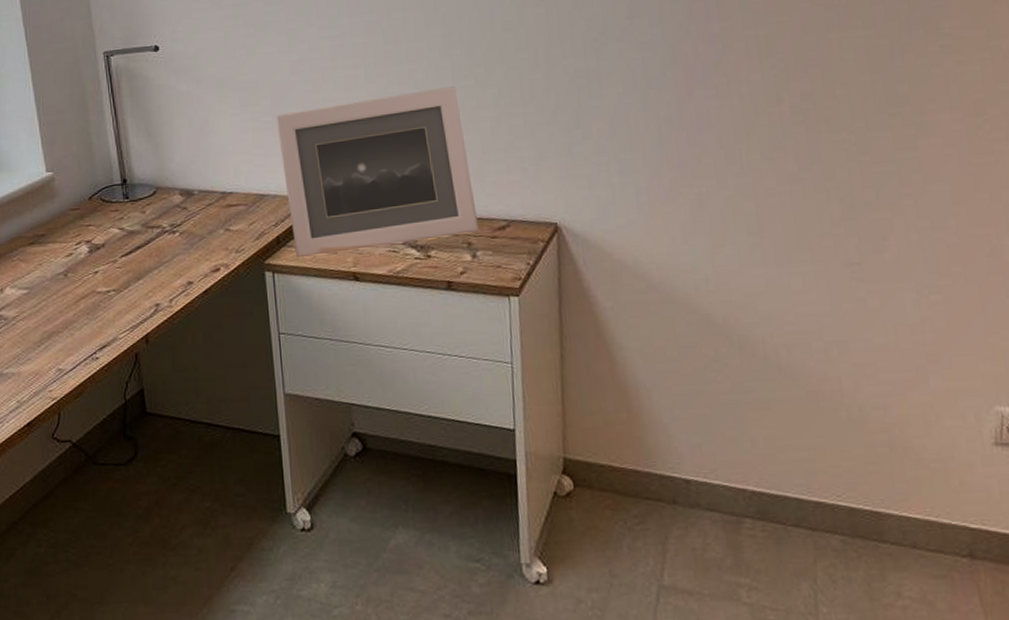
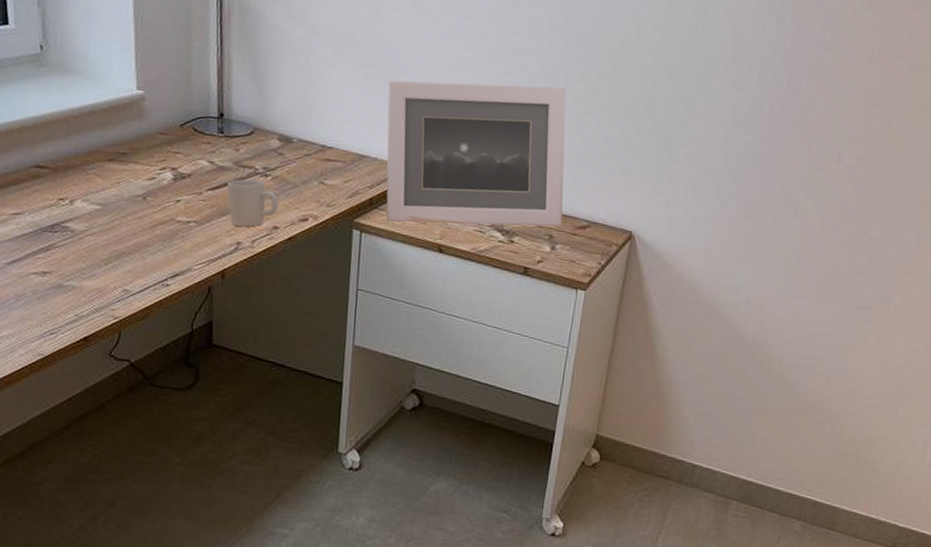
mug: none [139,238,190,288] -> present [227,179,279,227]

